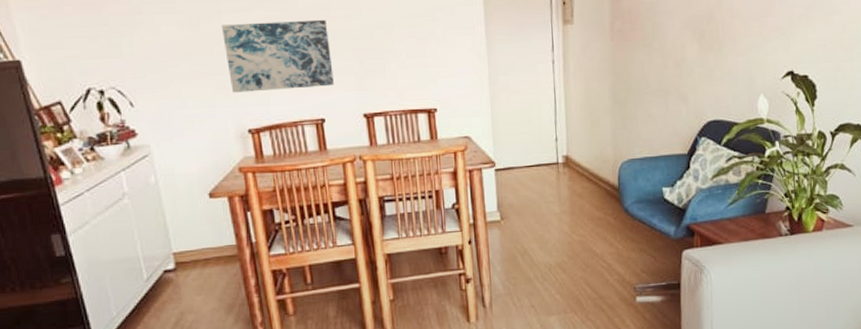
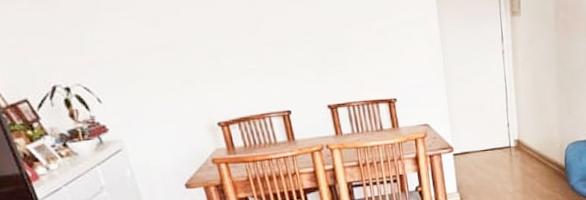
wall art: present [222,19,334,93] -> none [182,13,297,87]

